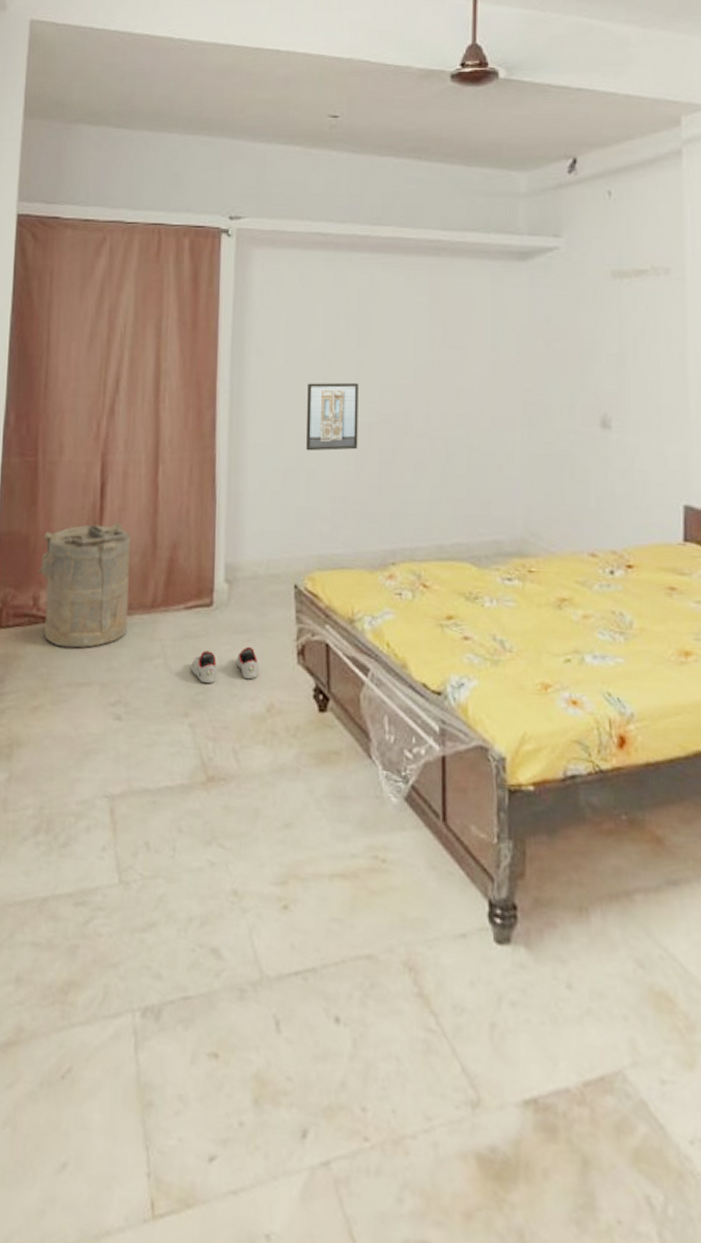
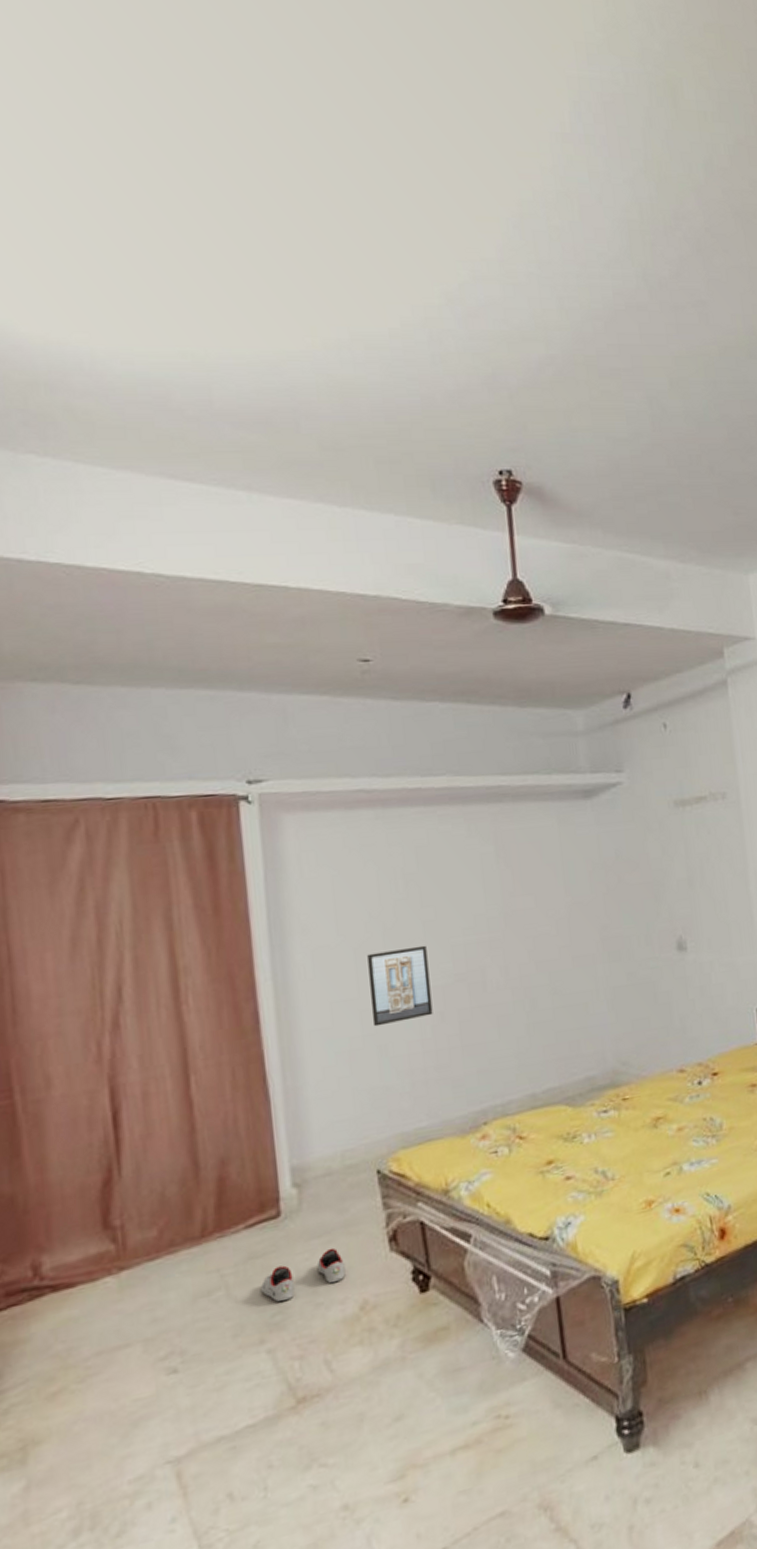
laundry hamper: present [38,522,131,648] -> none [34,1152,172,1314]

